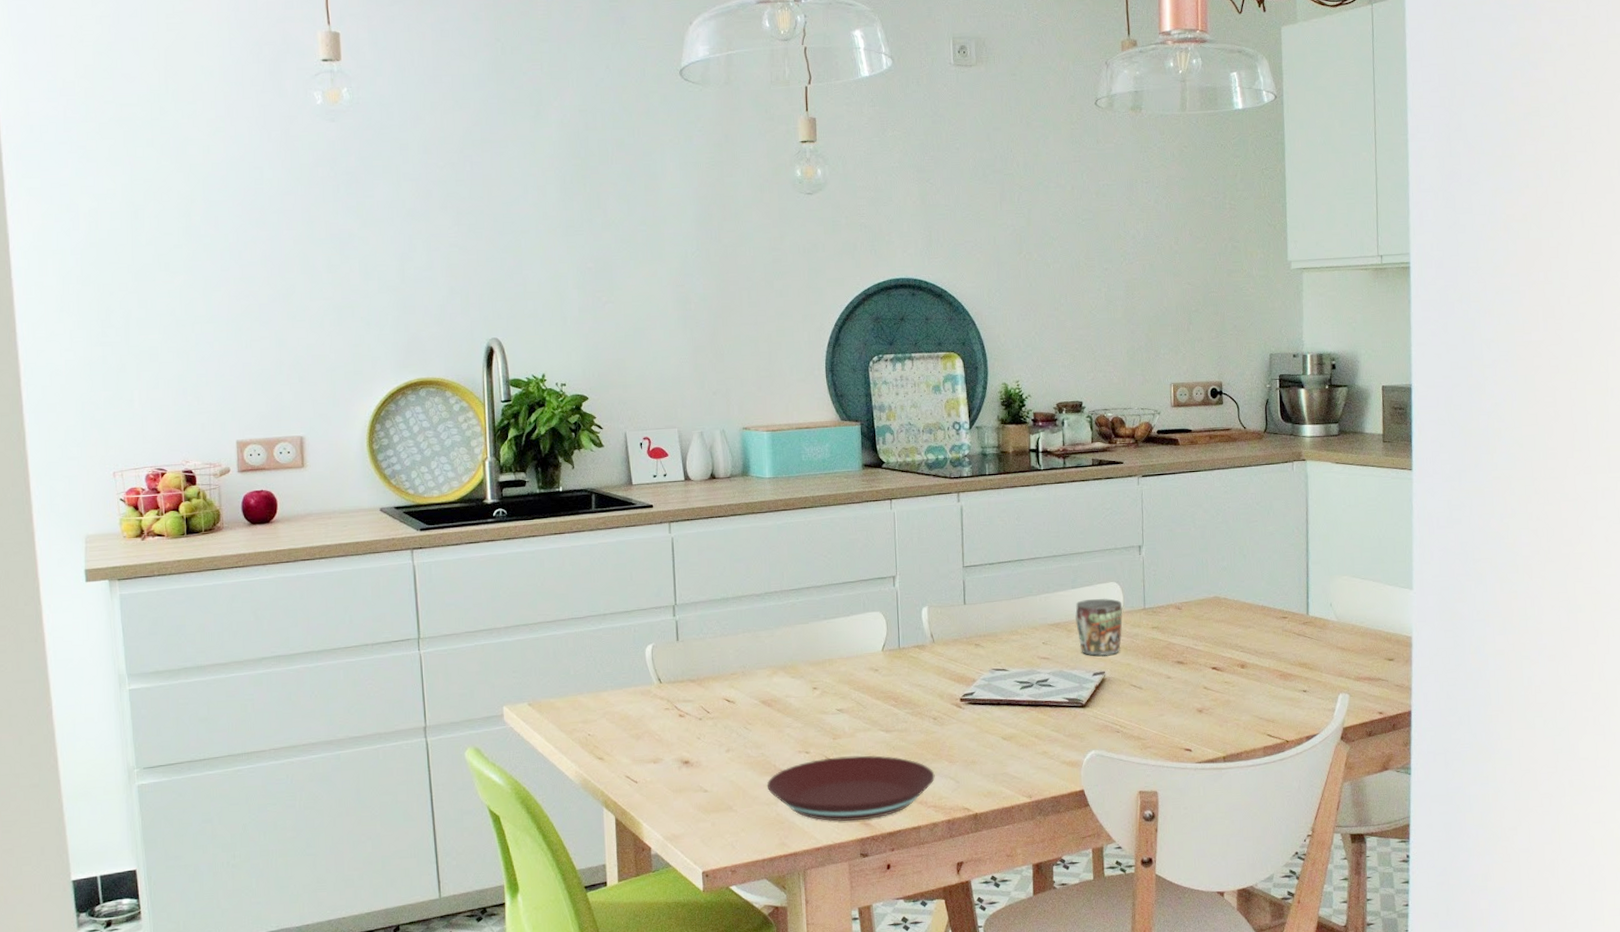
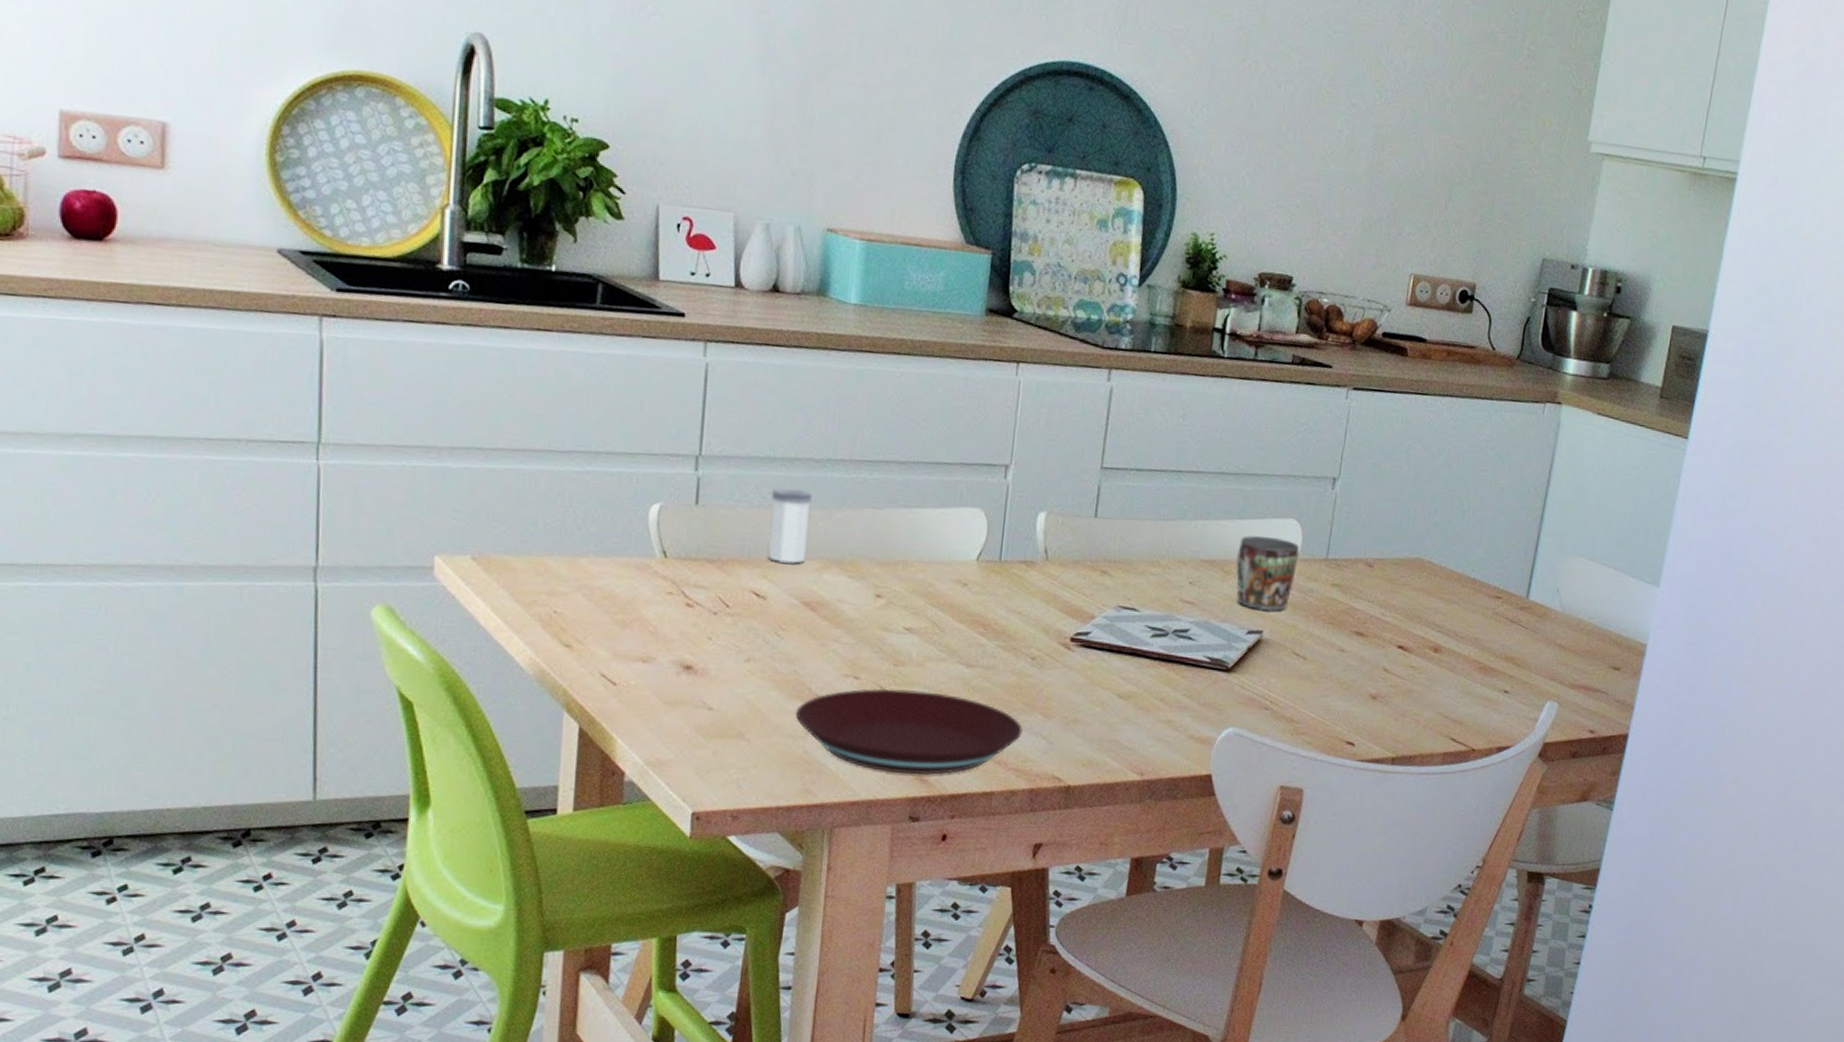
salt shaker: none [729,617,759,674] -> present [769,487,812,564]

